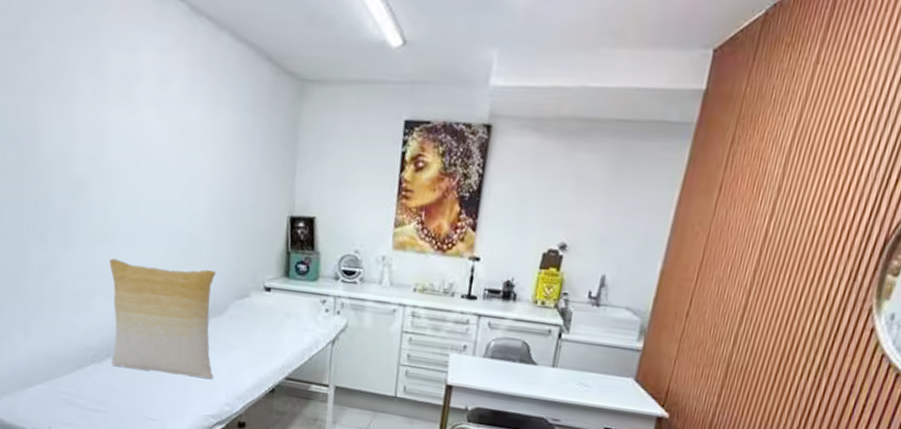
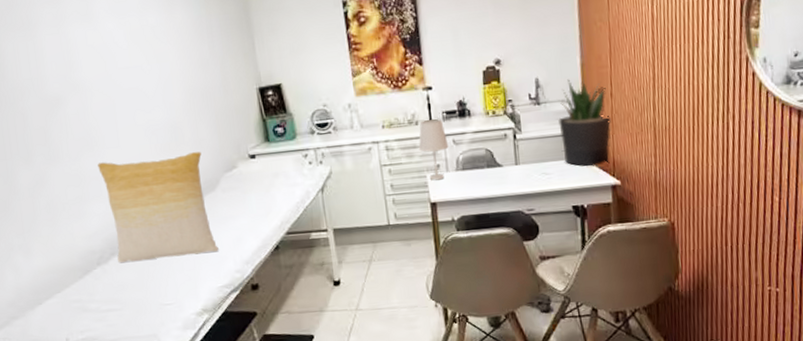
table lamp: none [447,293,483,363] -> present [418,119,449,181]
planter: none [610,285,683,391] -> present [558,79,610,167]

